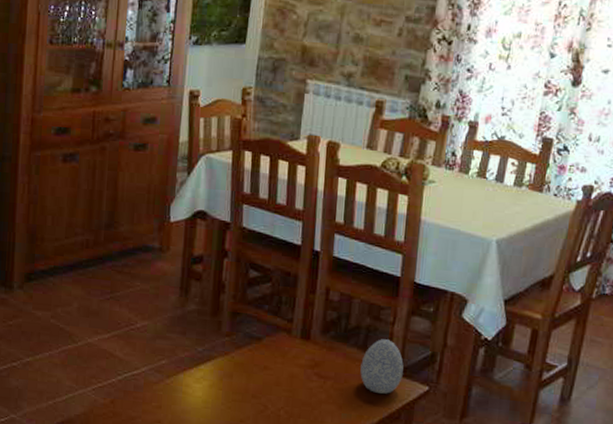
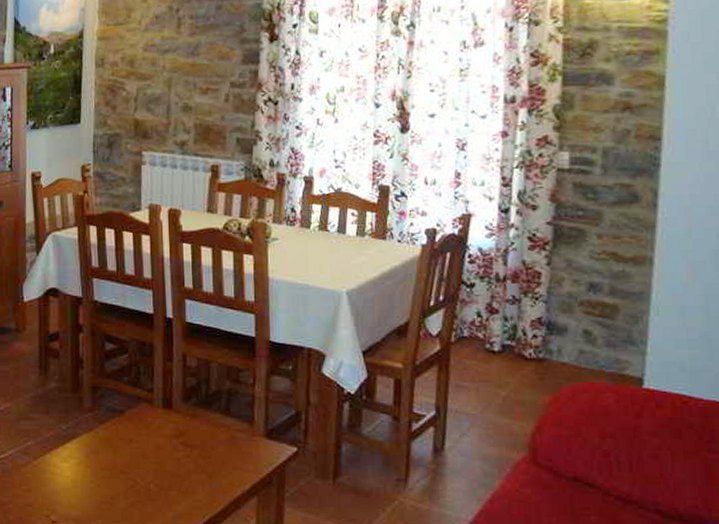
decorative egg: present [360,339,404,394] -> none [226,402,269,458]

